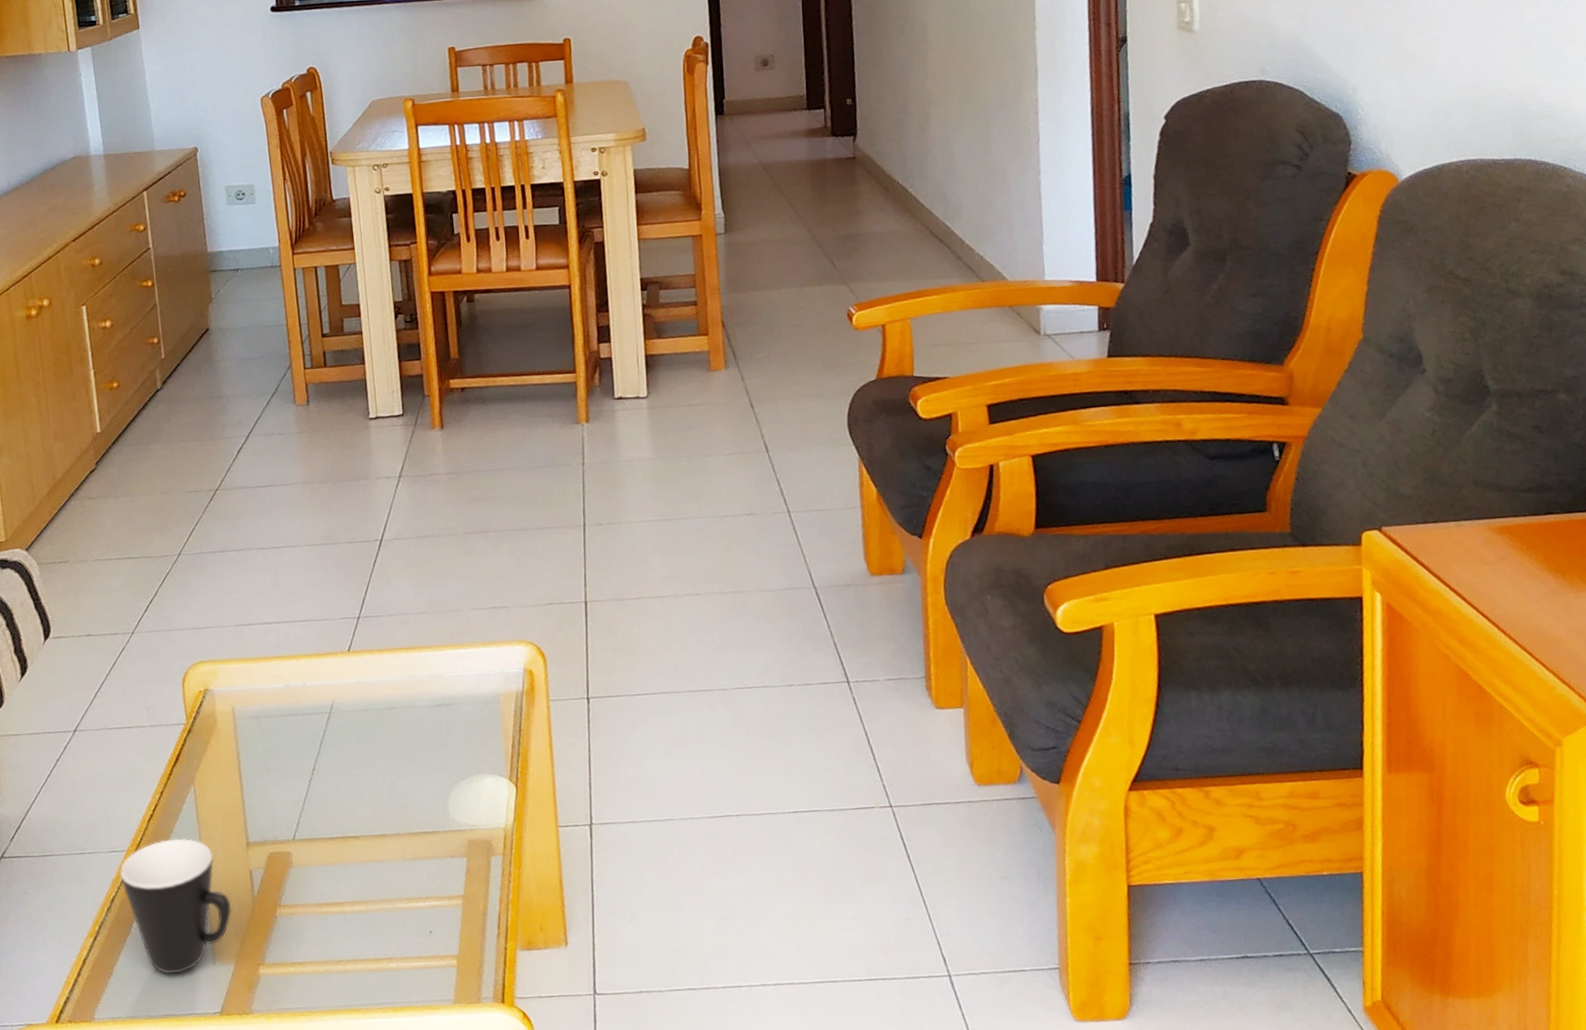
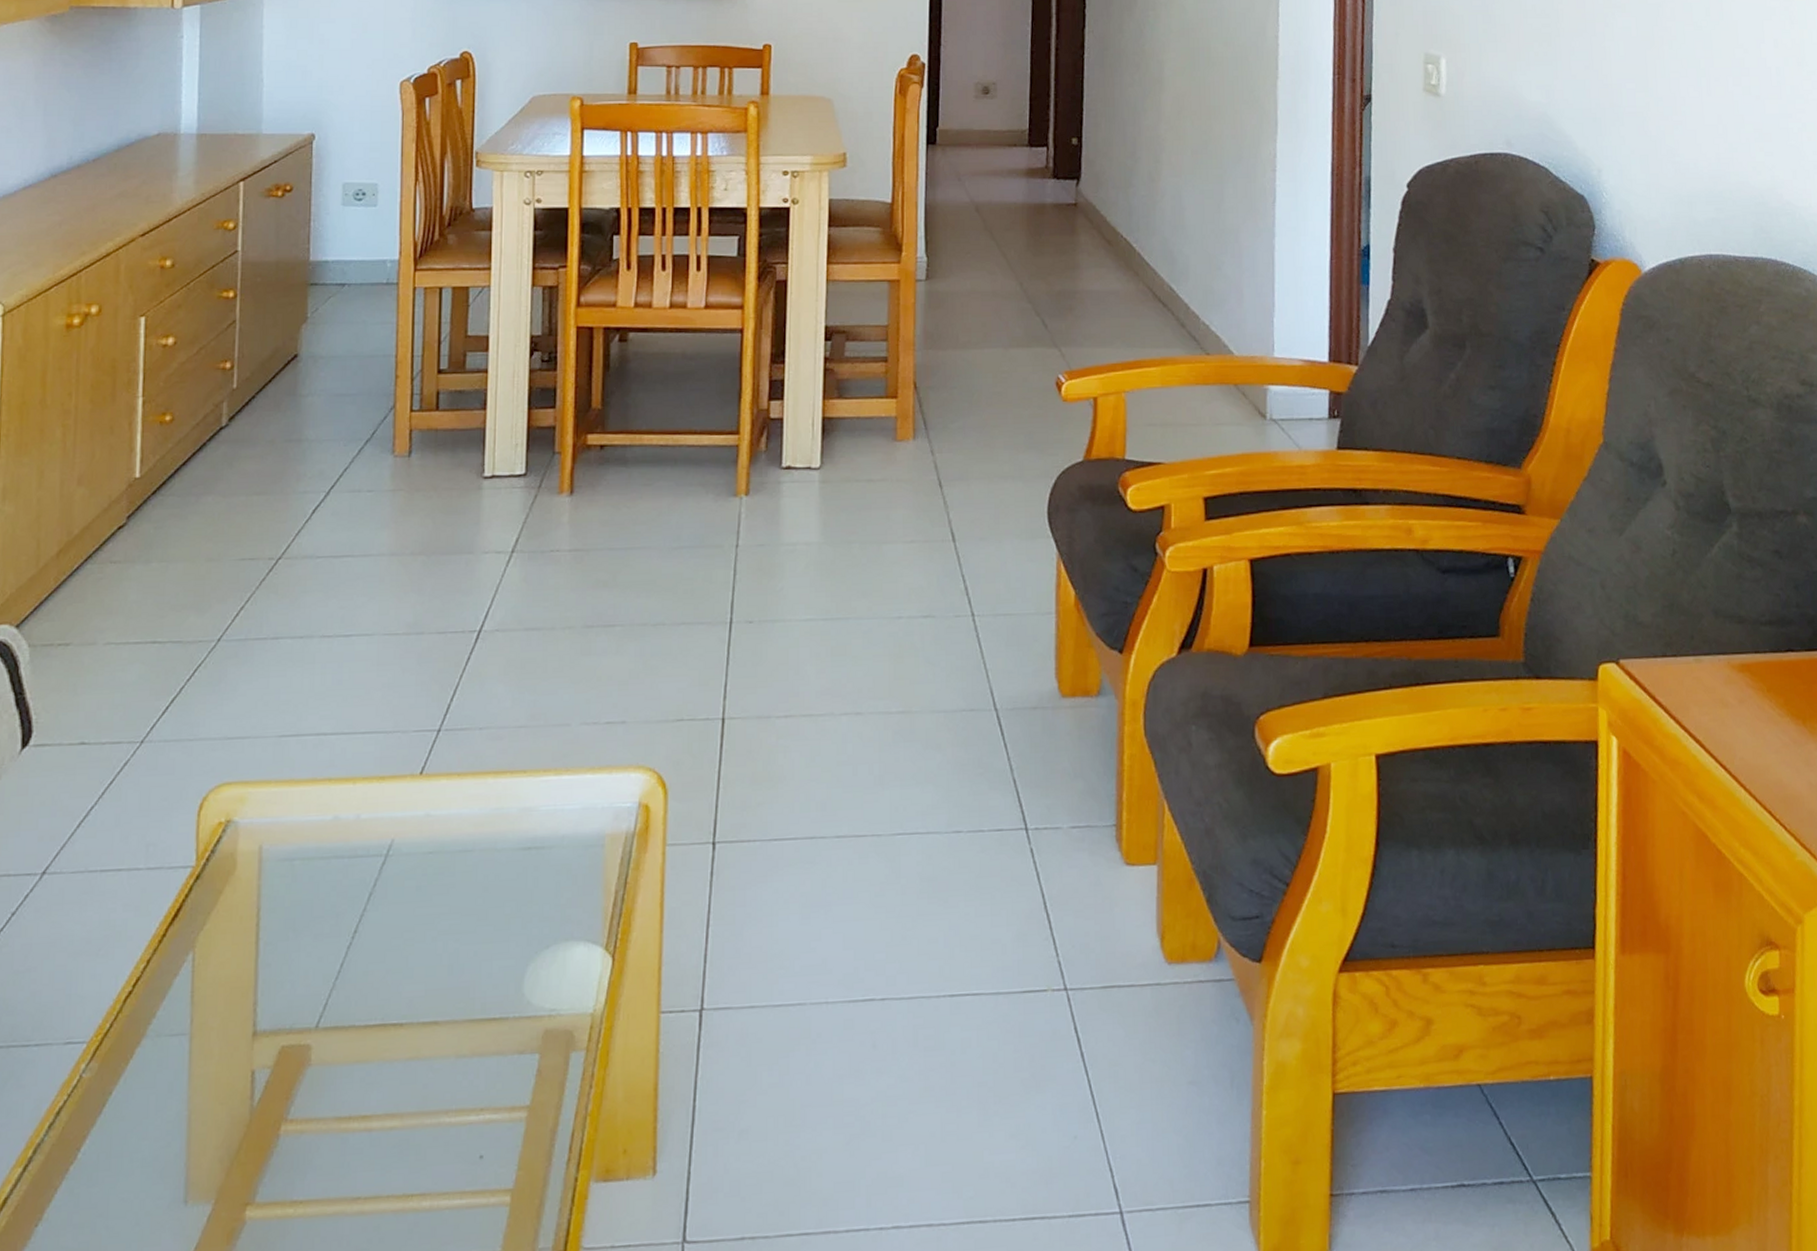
mug: present [119,838,232,974] -> none [74,1025,221,1219]

